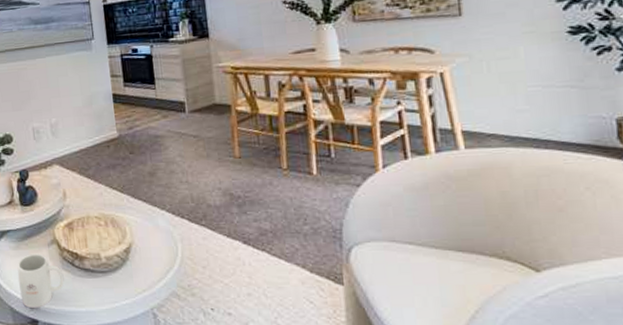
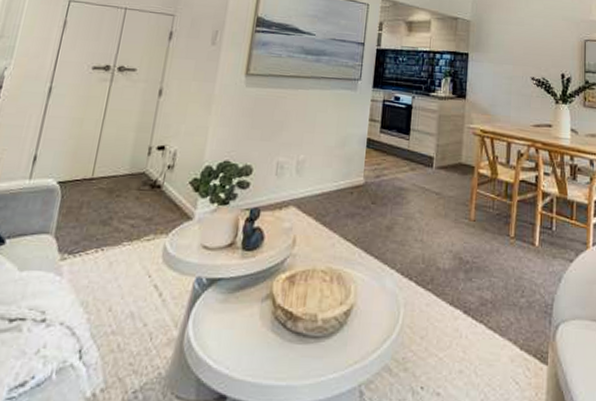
mug: present [17,253,65,309] -> none [213,309,271,381]

